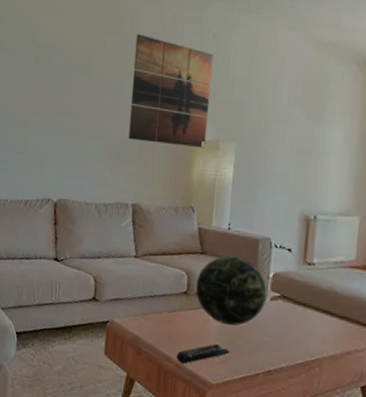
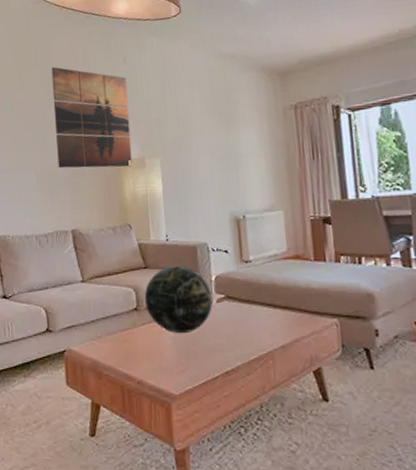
remote control: present [176,344,230,364] -> none [136,355,188,380]

